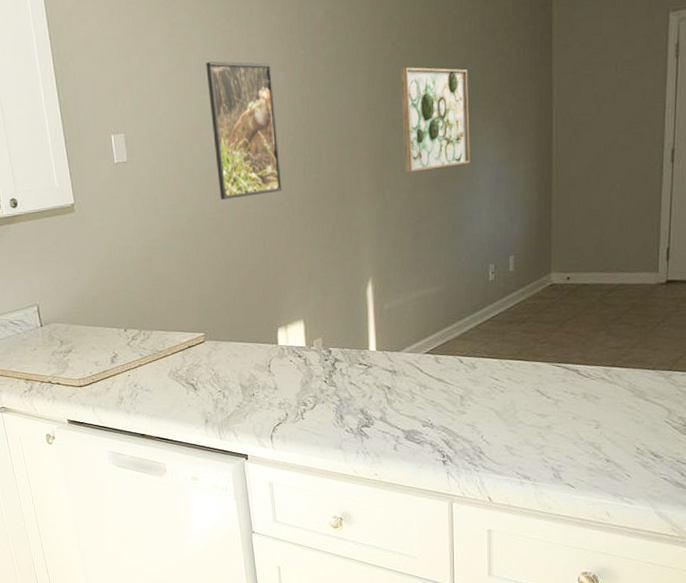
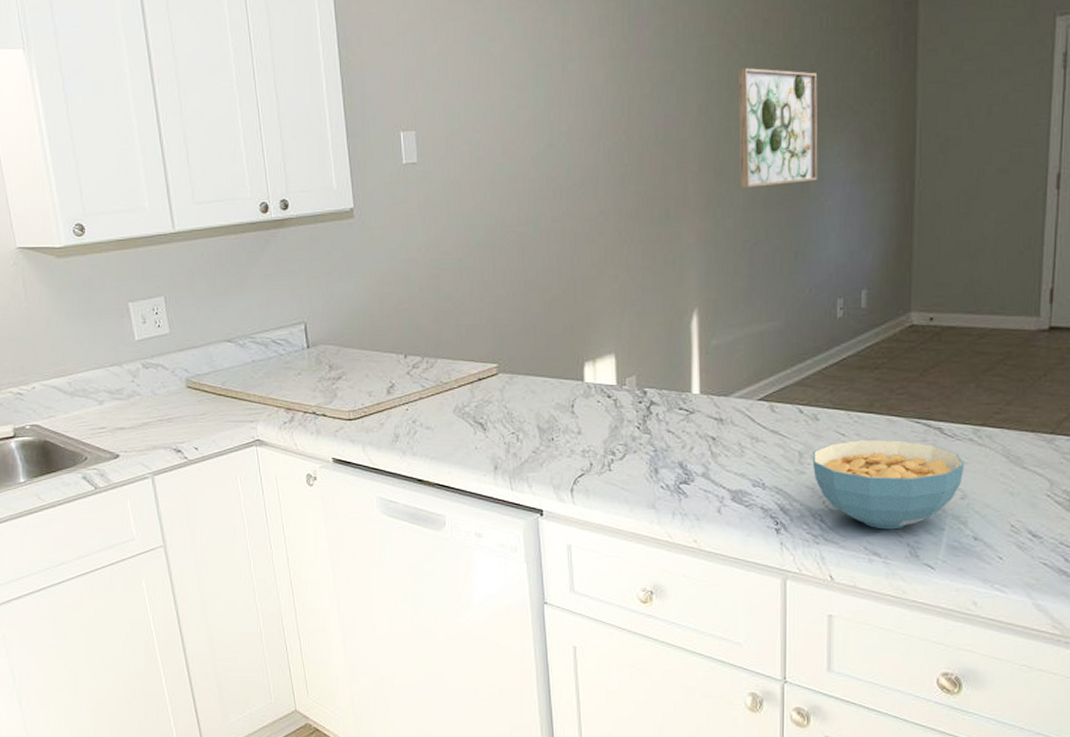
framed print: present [206,61,282,200] -> none [513,52,596,210]
cereal bowl: none [471,382,598,457] -> present [812,439,965,530]

